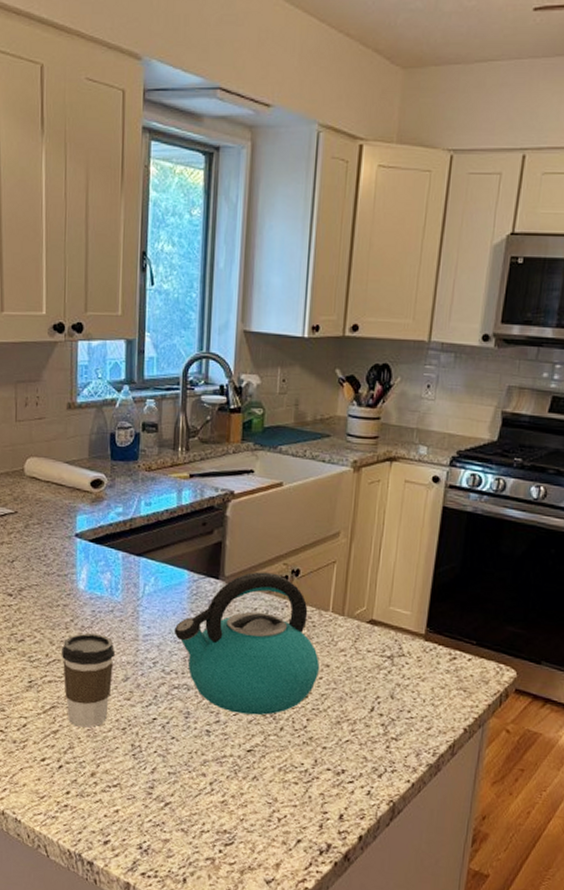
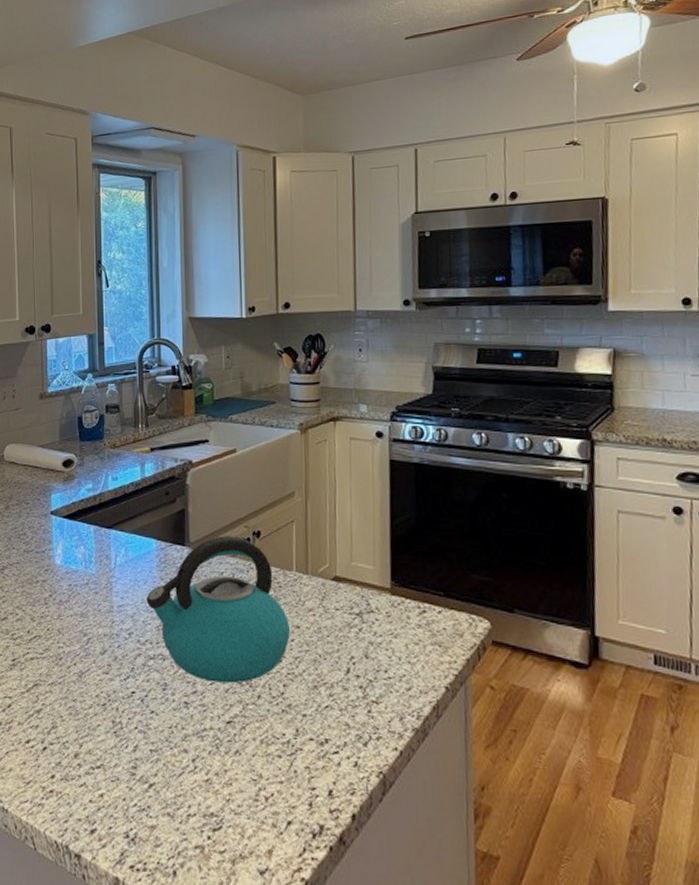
coffee cup: present [62,633,115,728] -> none [42,607,92,705]

